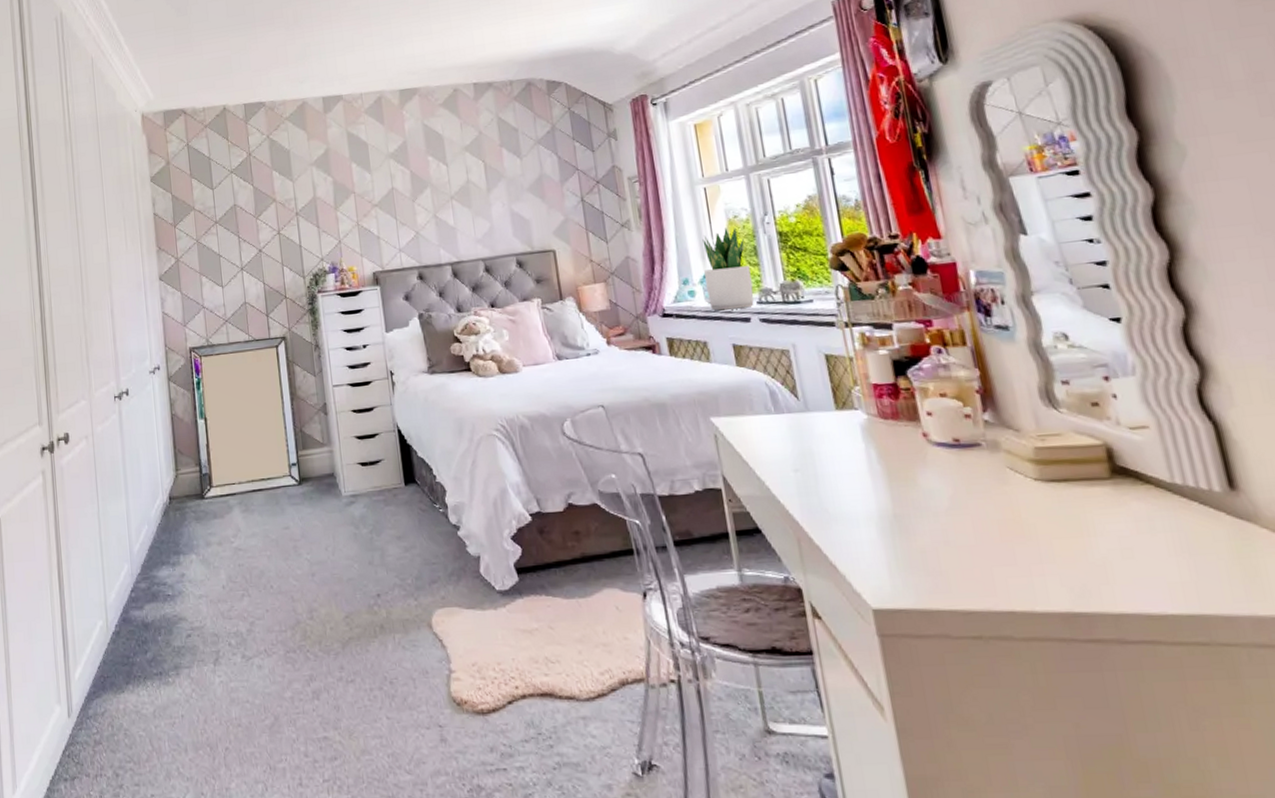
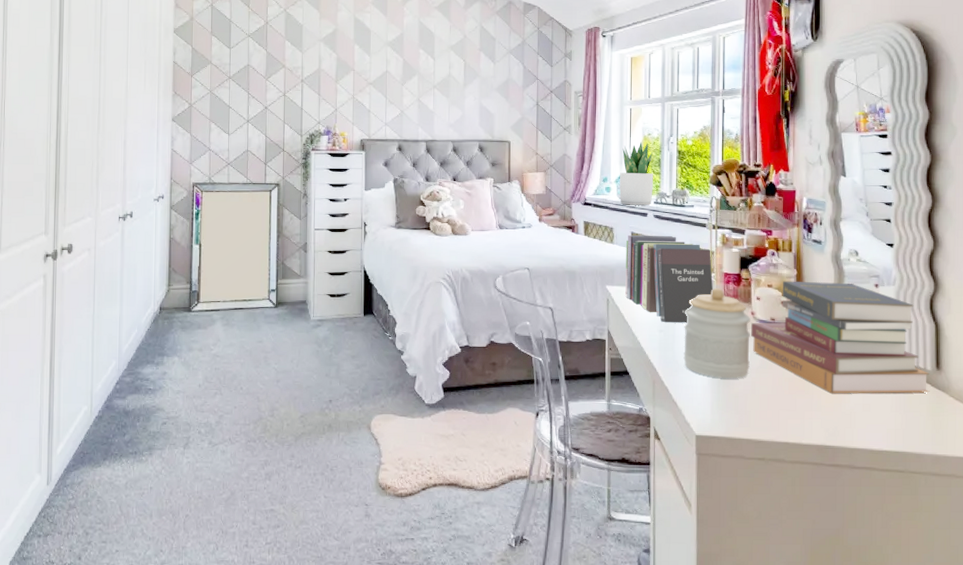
books: none [727,343,860,459] -> present [625,234,713,323]
jar: none [825,405,935,528] -> present [683,288,750,379]
books: none [925,379,1225,536] -> present [751,281,929,393]

